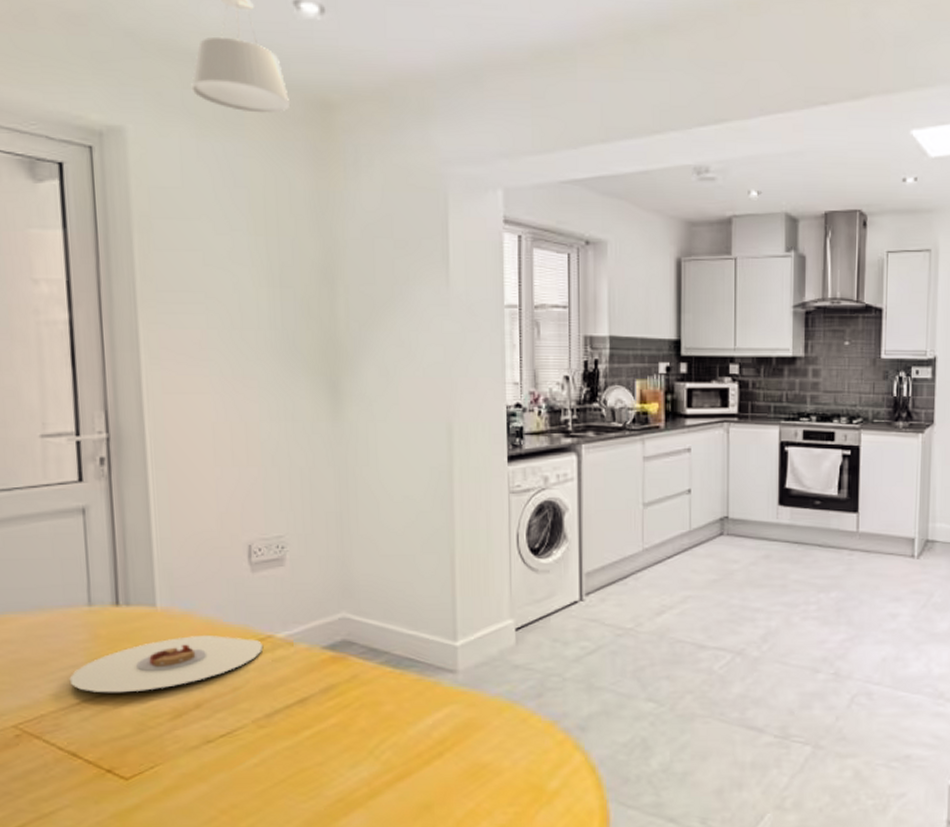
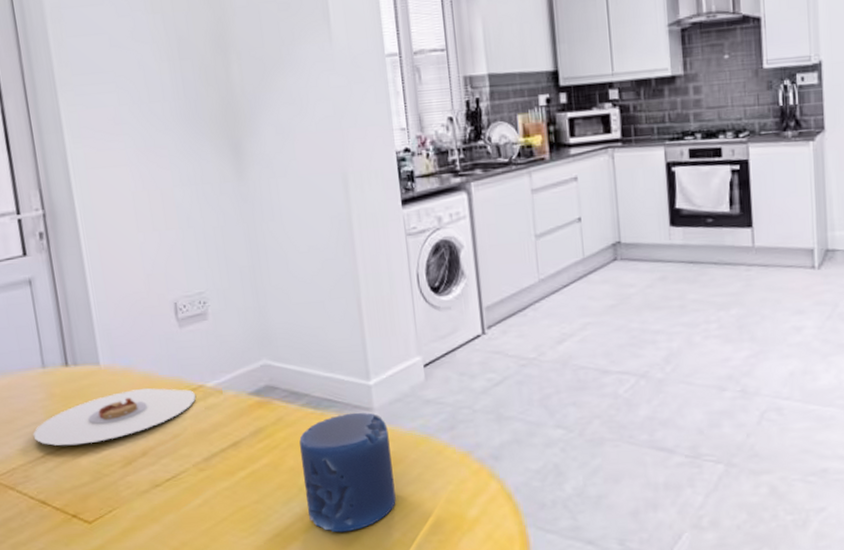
candle: none [374,674,473,800] -> present [299,412,396,533]

